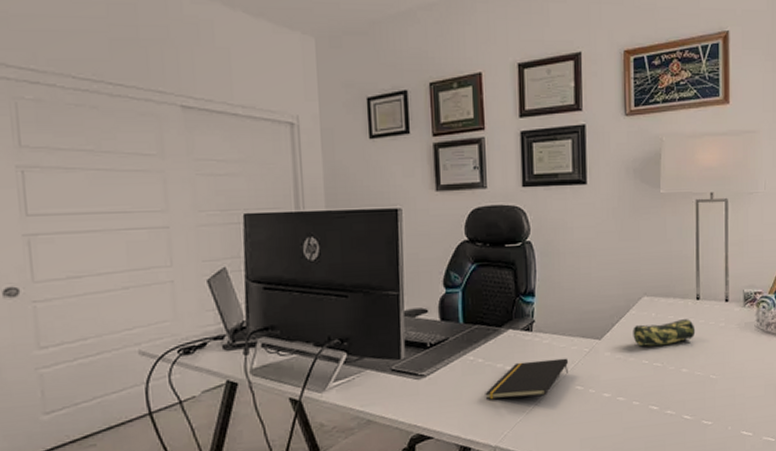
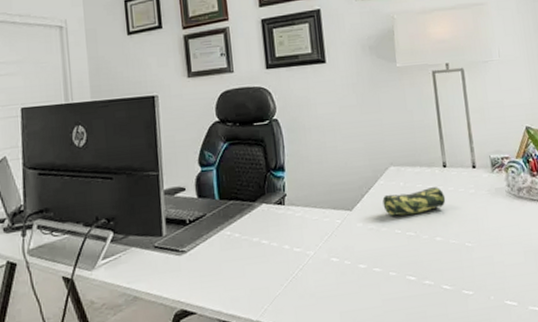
notepad: present [485,358,569,400] -> none [243,230,323,274]

